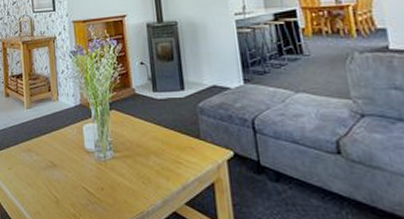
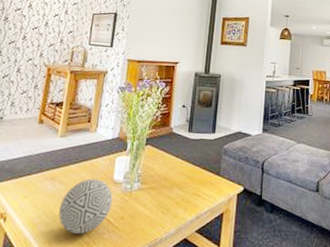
decorative ball: none [40,148,89,205] -> present [58,178,113,234]

